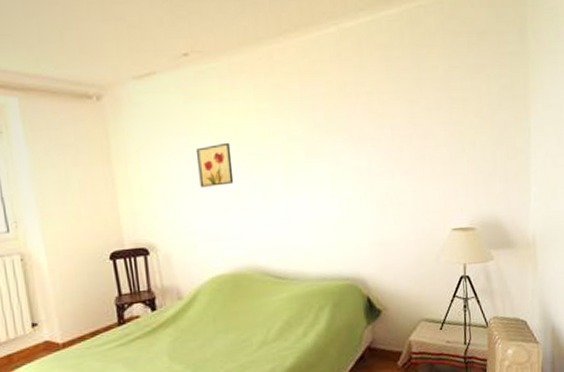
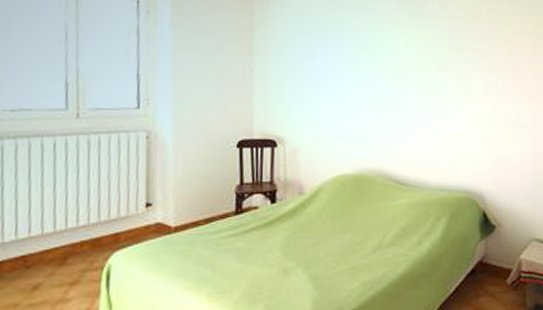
wall art: present [197,142,234,187] -> none [335,49,369,89]

